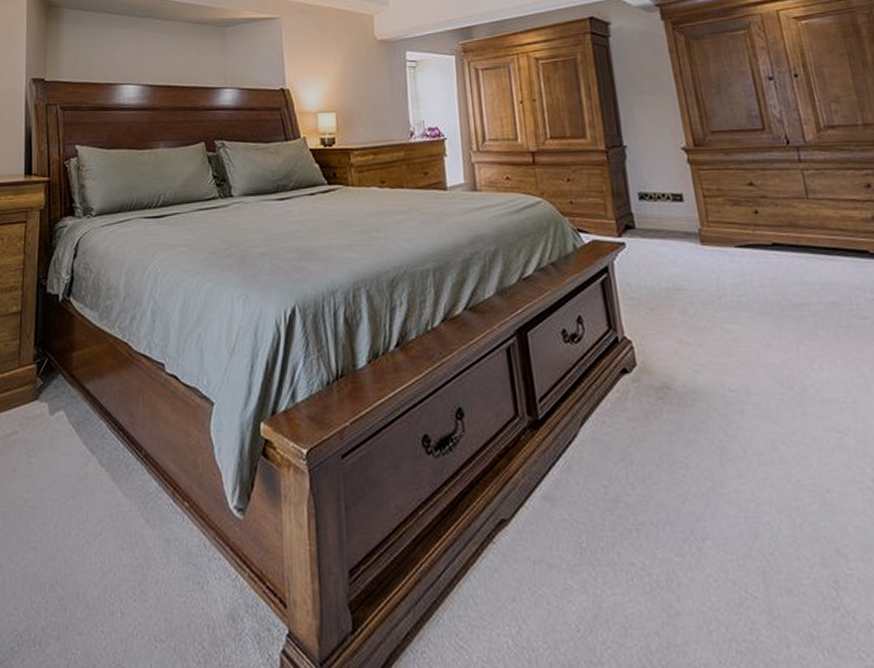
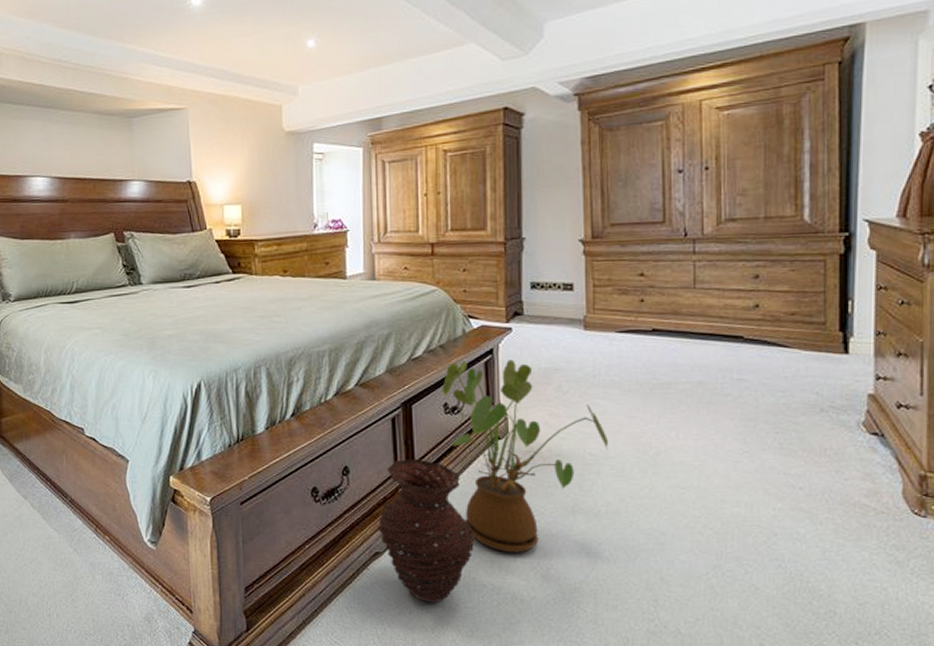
woven vase: none [501,398,615,589] -> present [377,459,475,603]
house plant: none [558,278,748,519] -> present [442,359,609,553]

